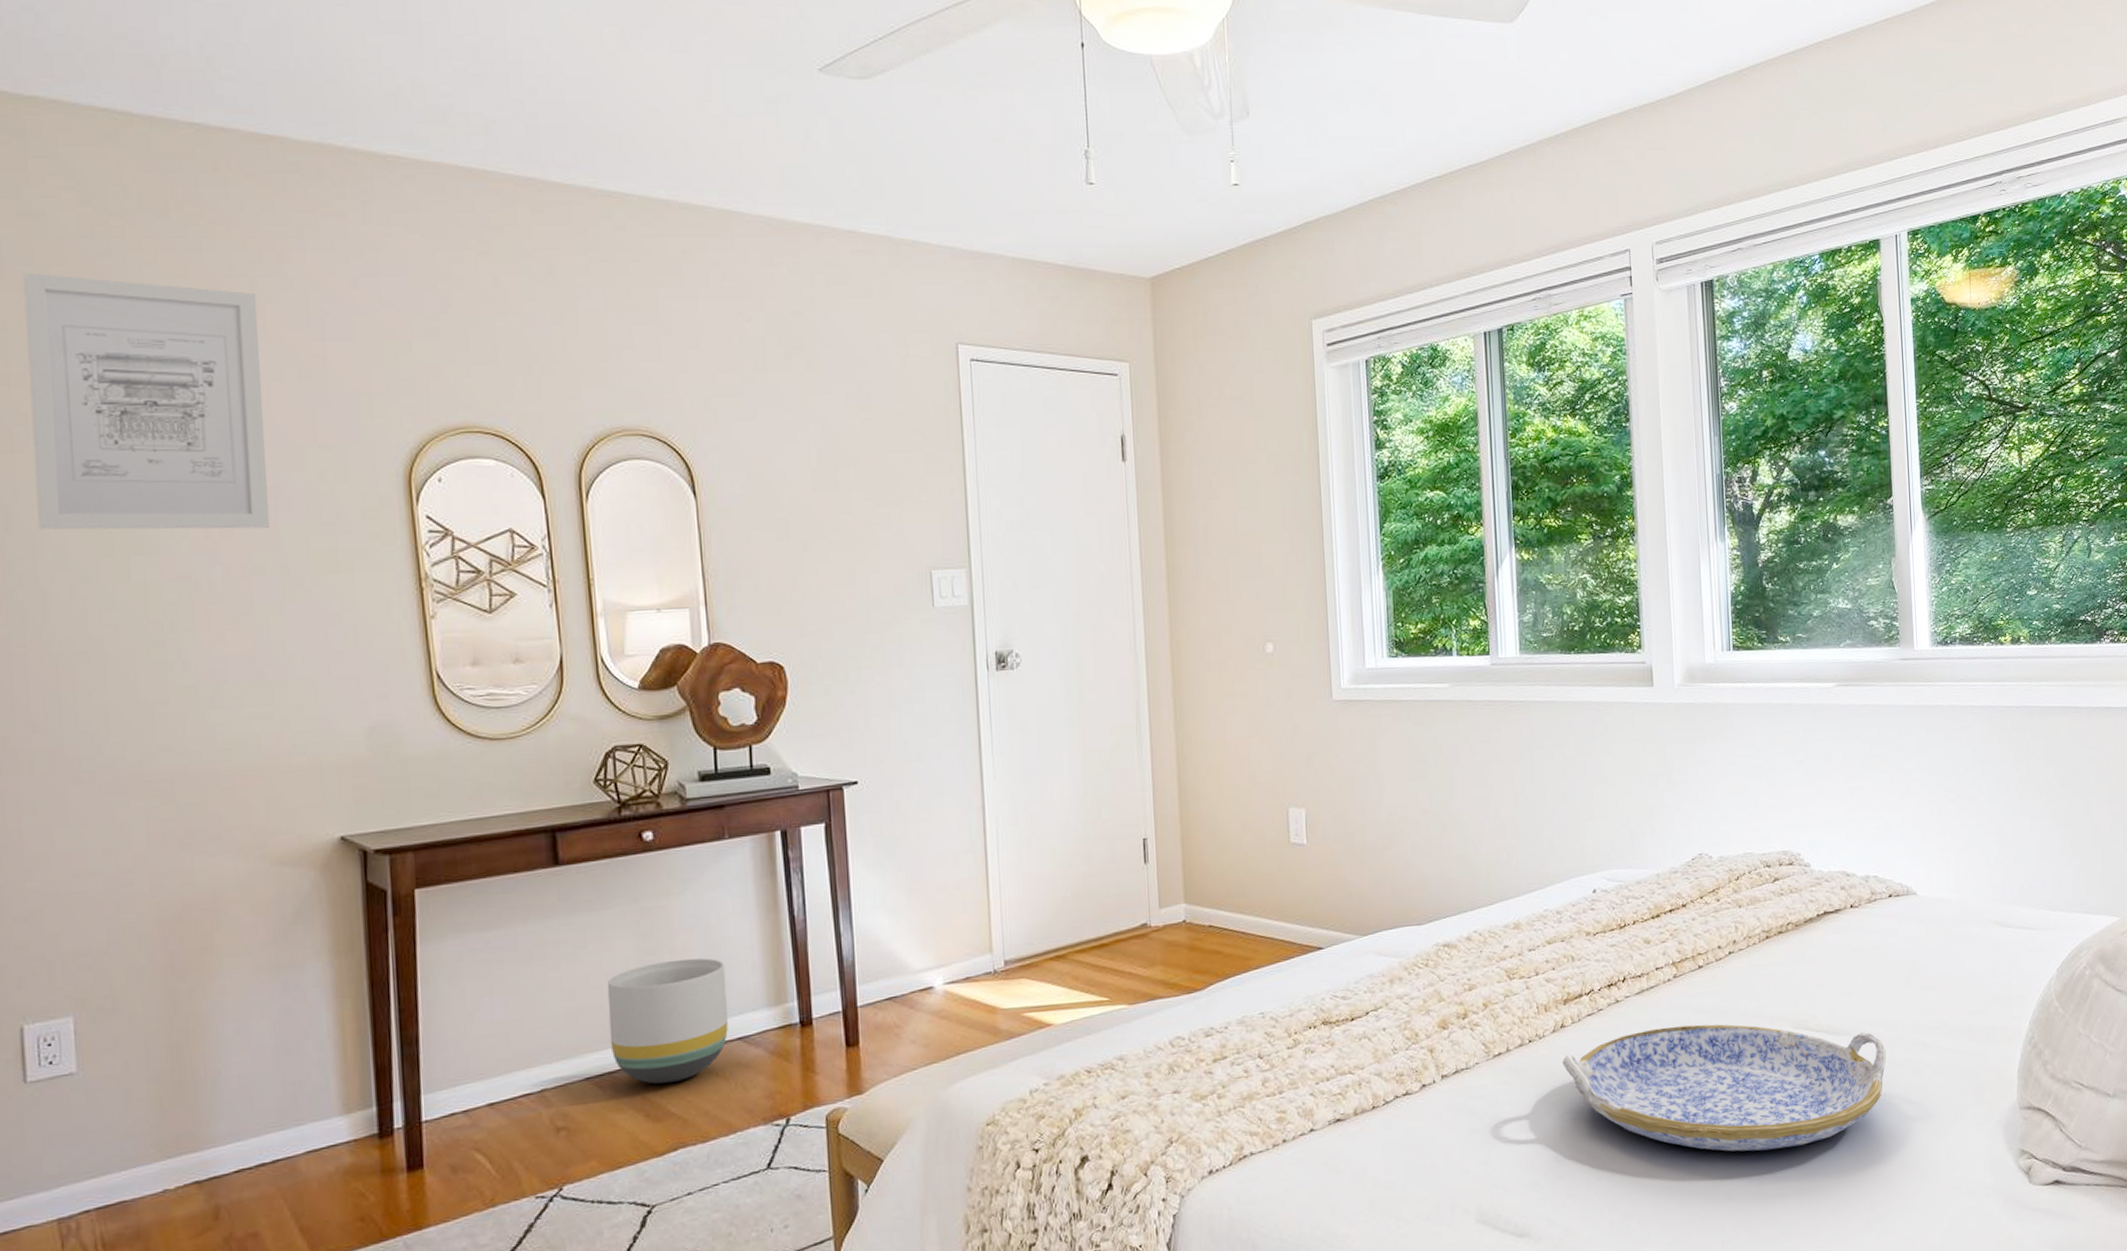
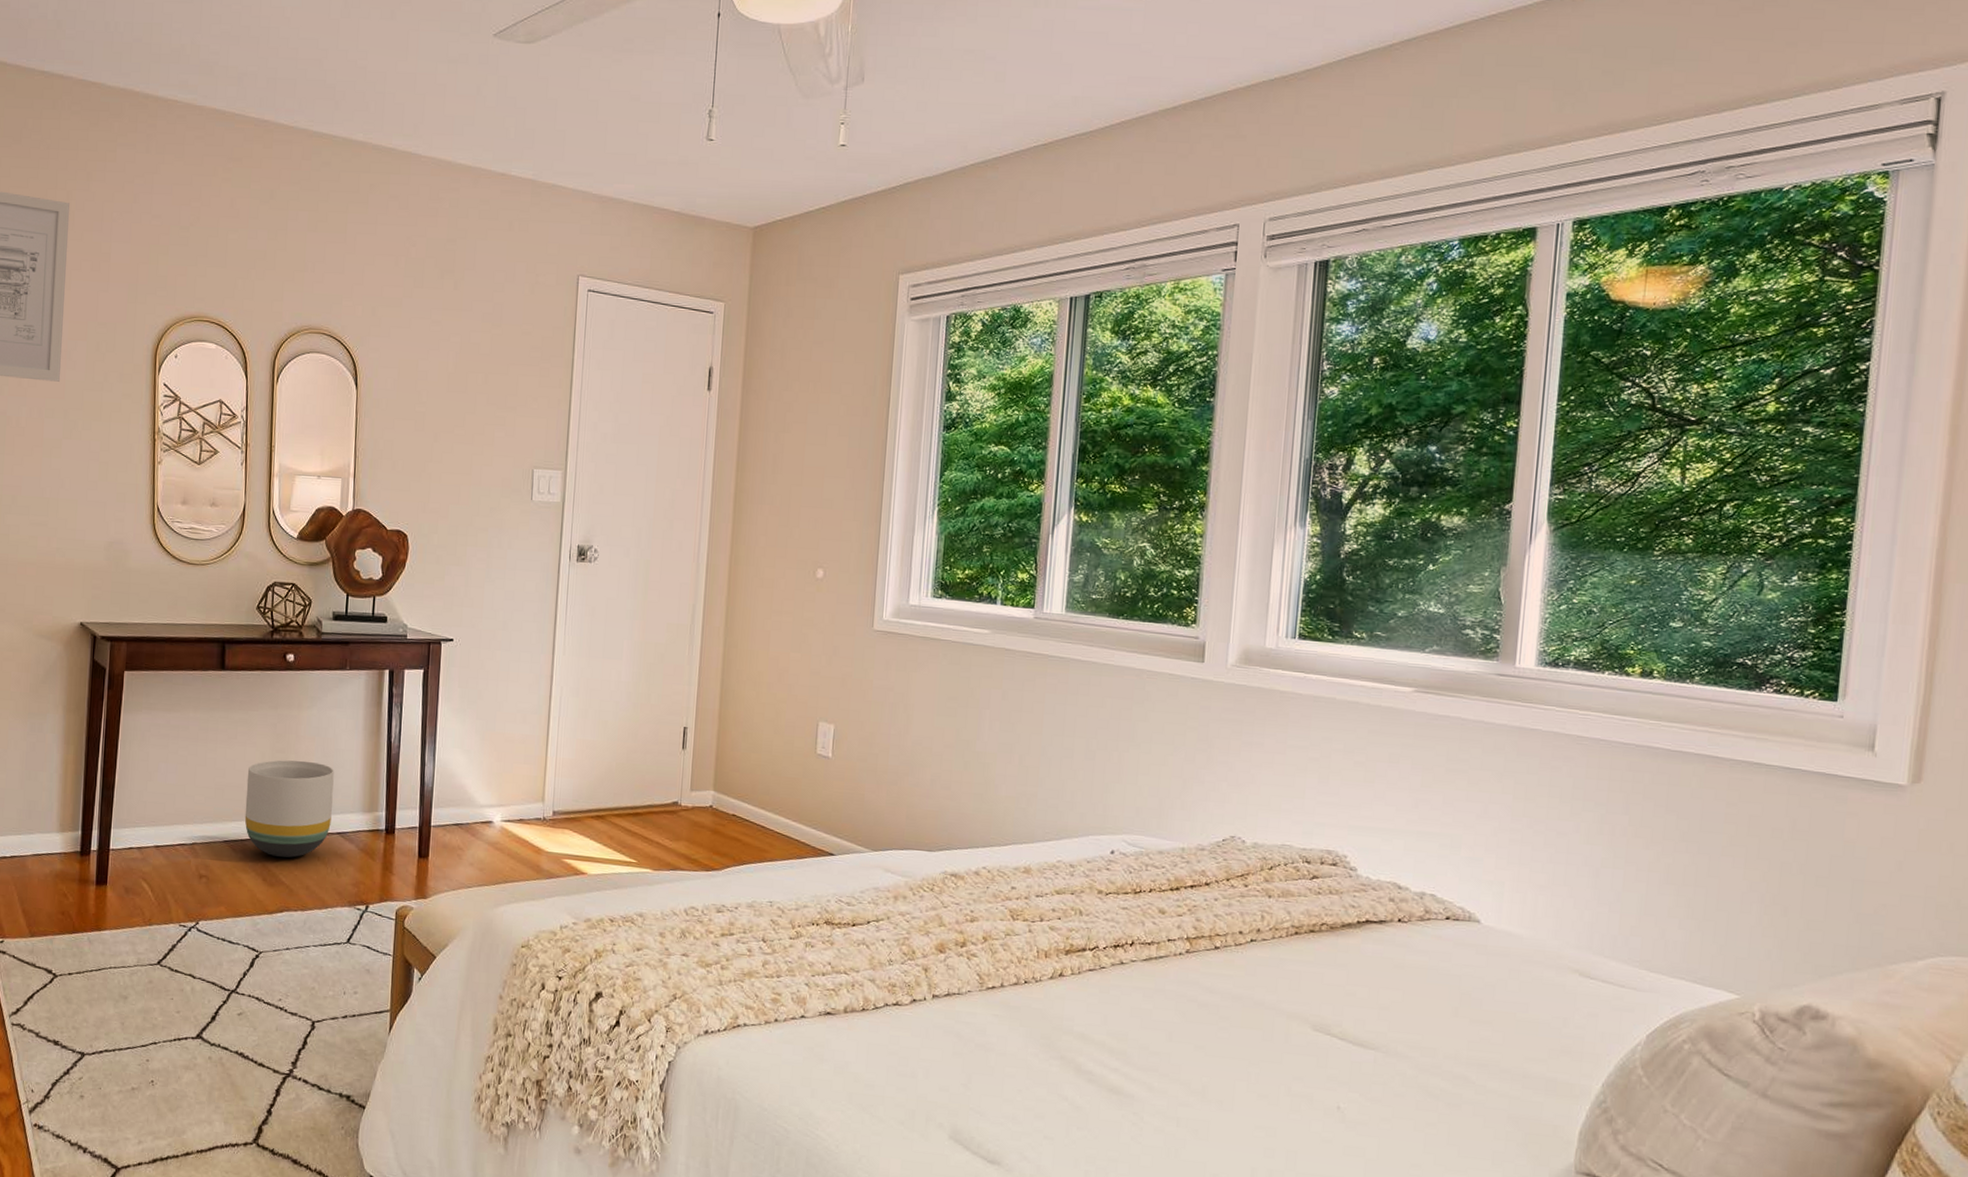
serving tray: present [1562,1024,1887,1152] -> none [1056,997,1420,1149]

